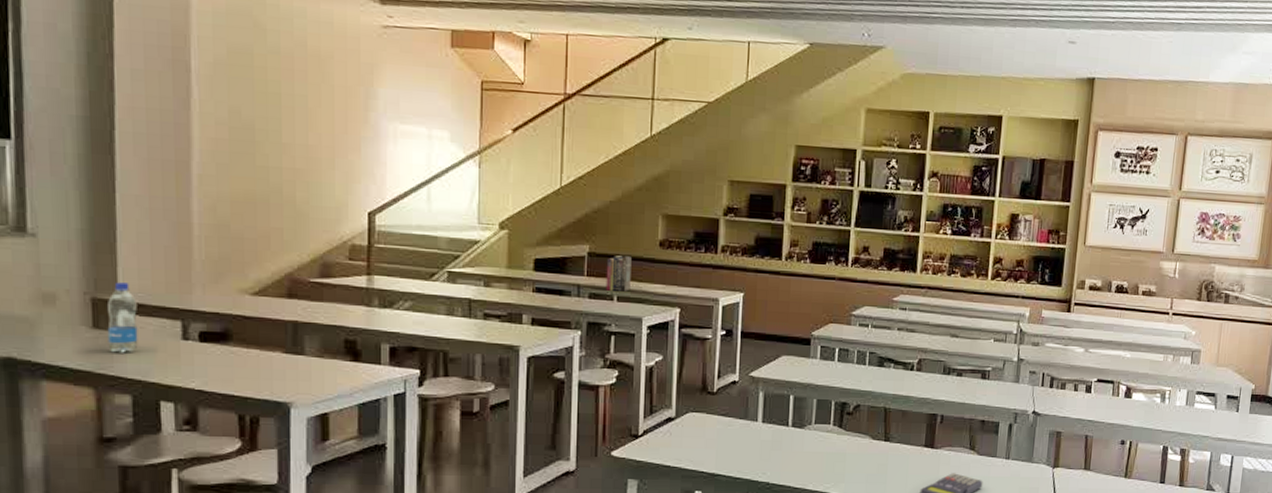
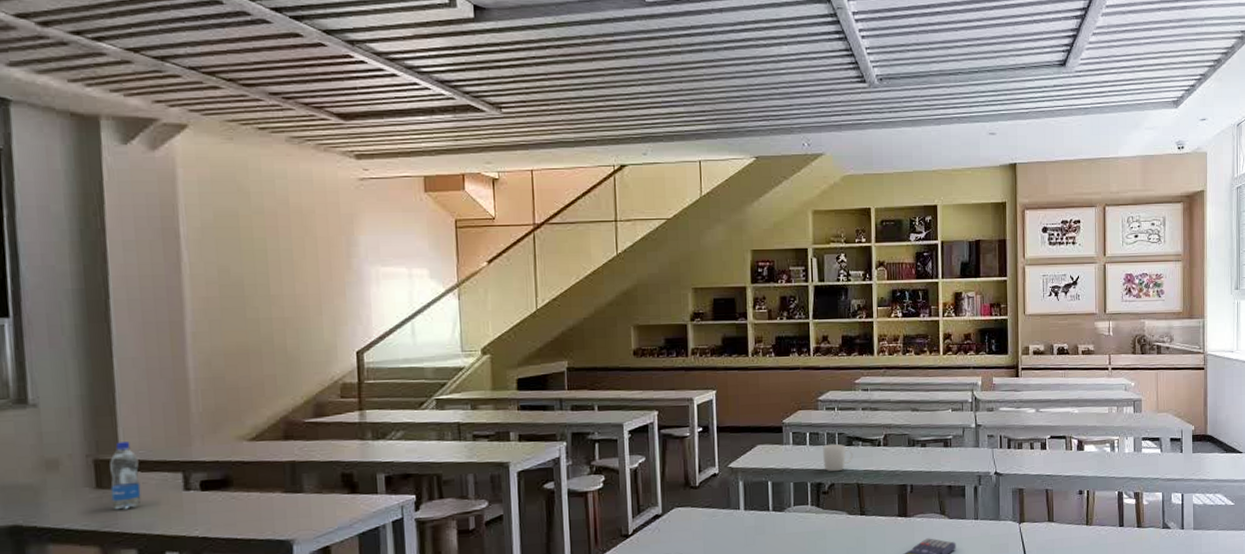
books: present [605,255,632,291] -> none [585,367,610,401]
mug: none [851,362,883,393] -> present [823,443,853,472]

